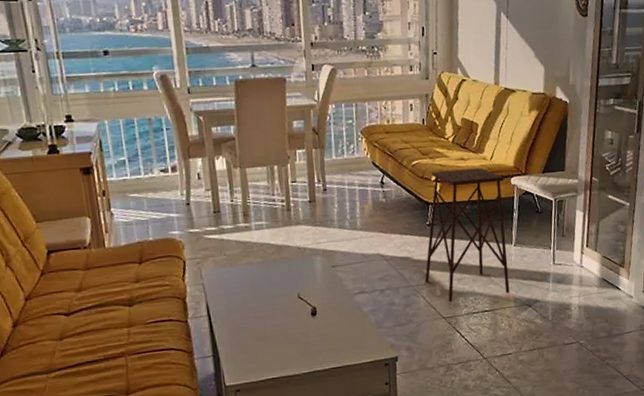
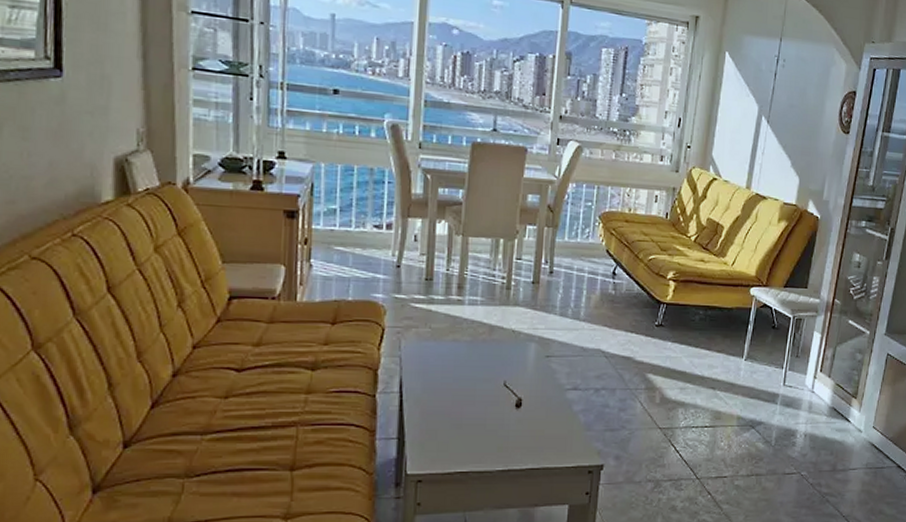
side table: present [425,167,510,303] -> none [645,269,743,412]

